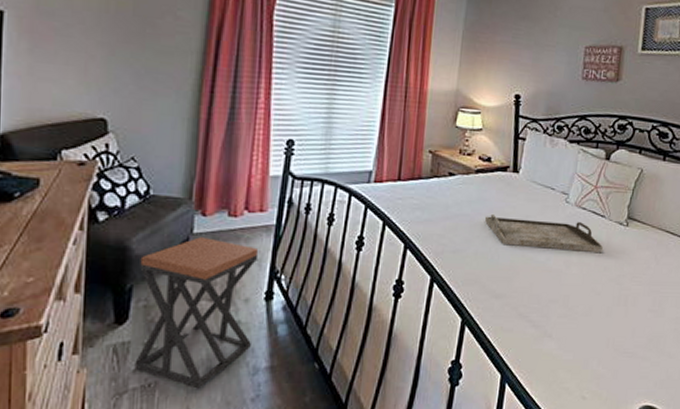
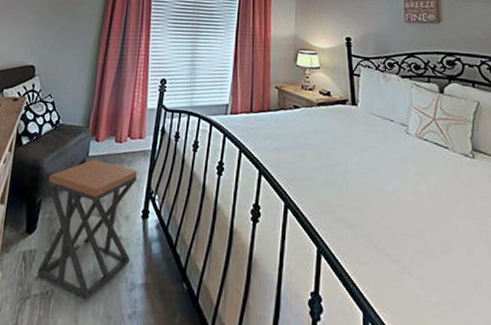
serving tray: present [484,213,604,254] -> none [329,143,453,186]

